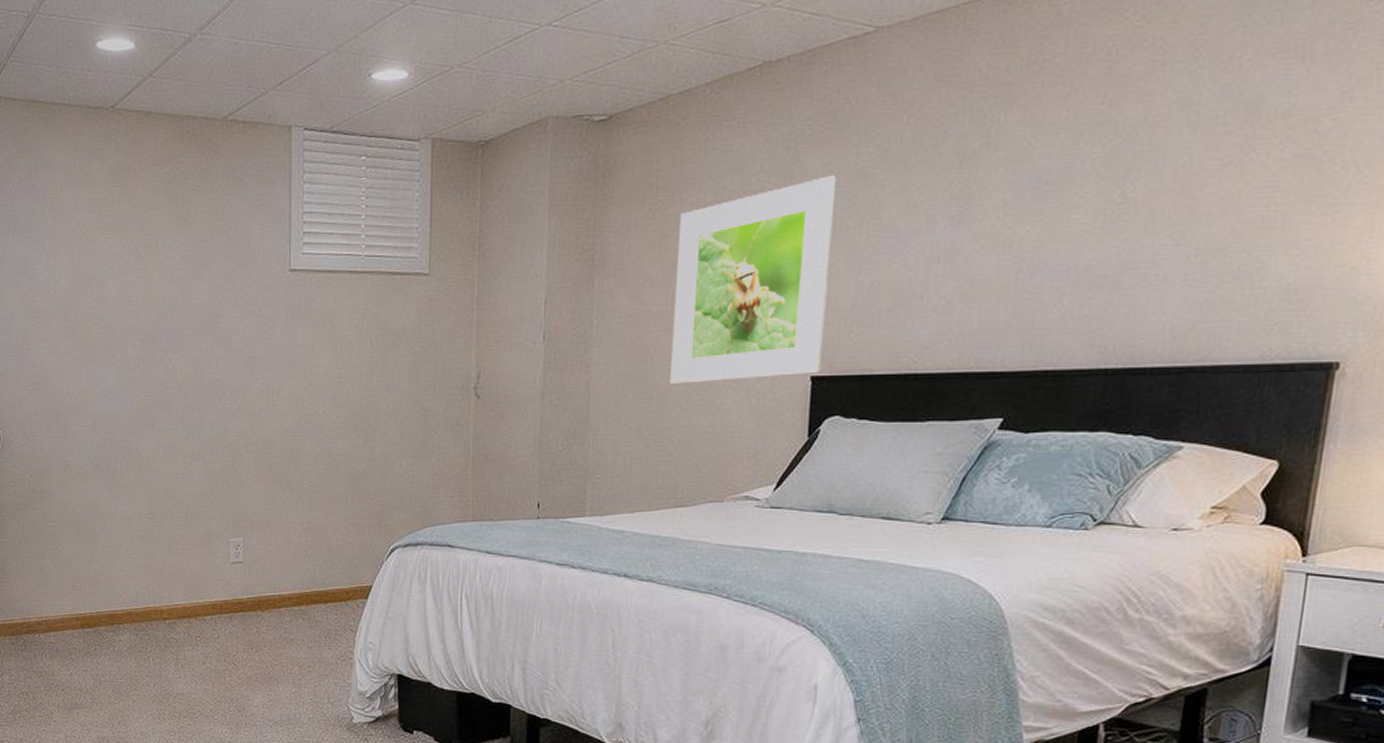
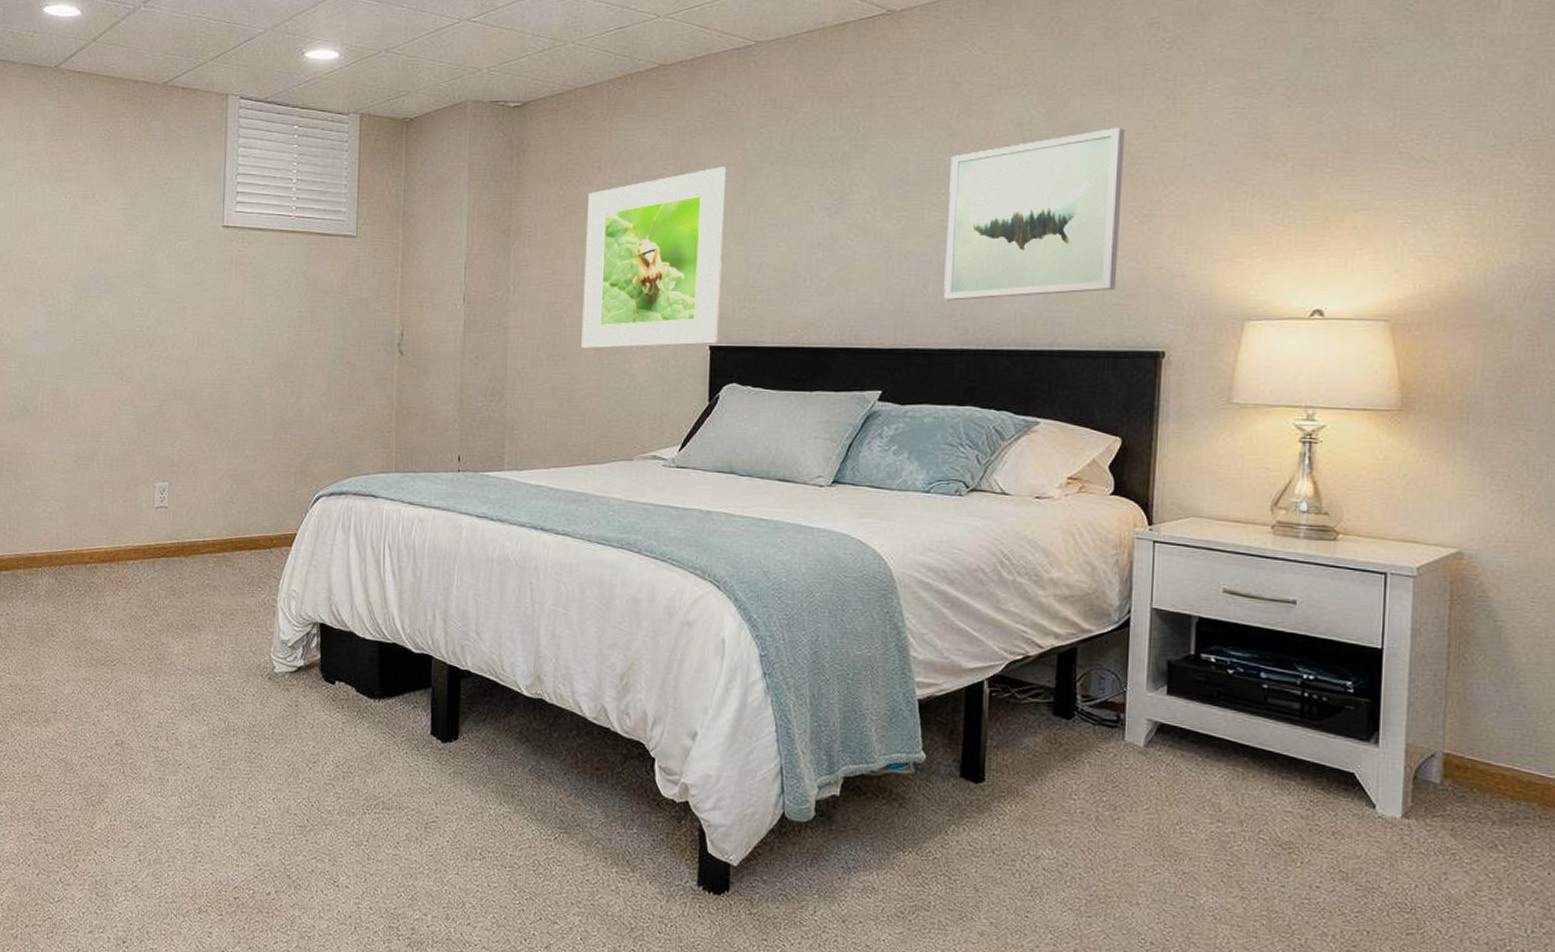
wall art: none [1080,101,1314,315] -> present [944,127,1125,301]

